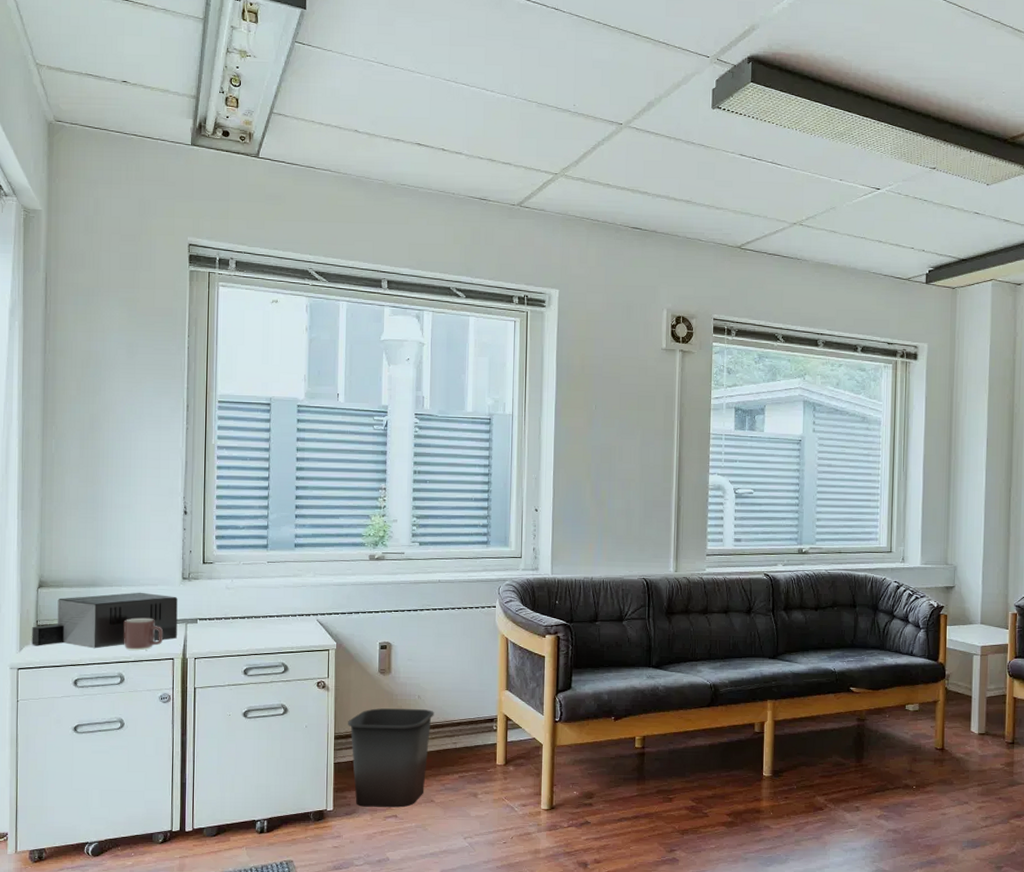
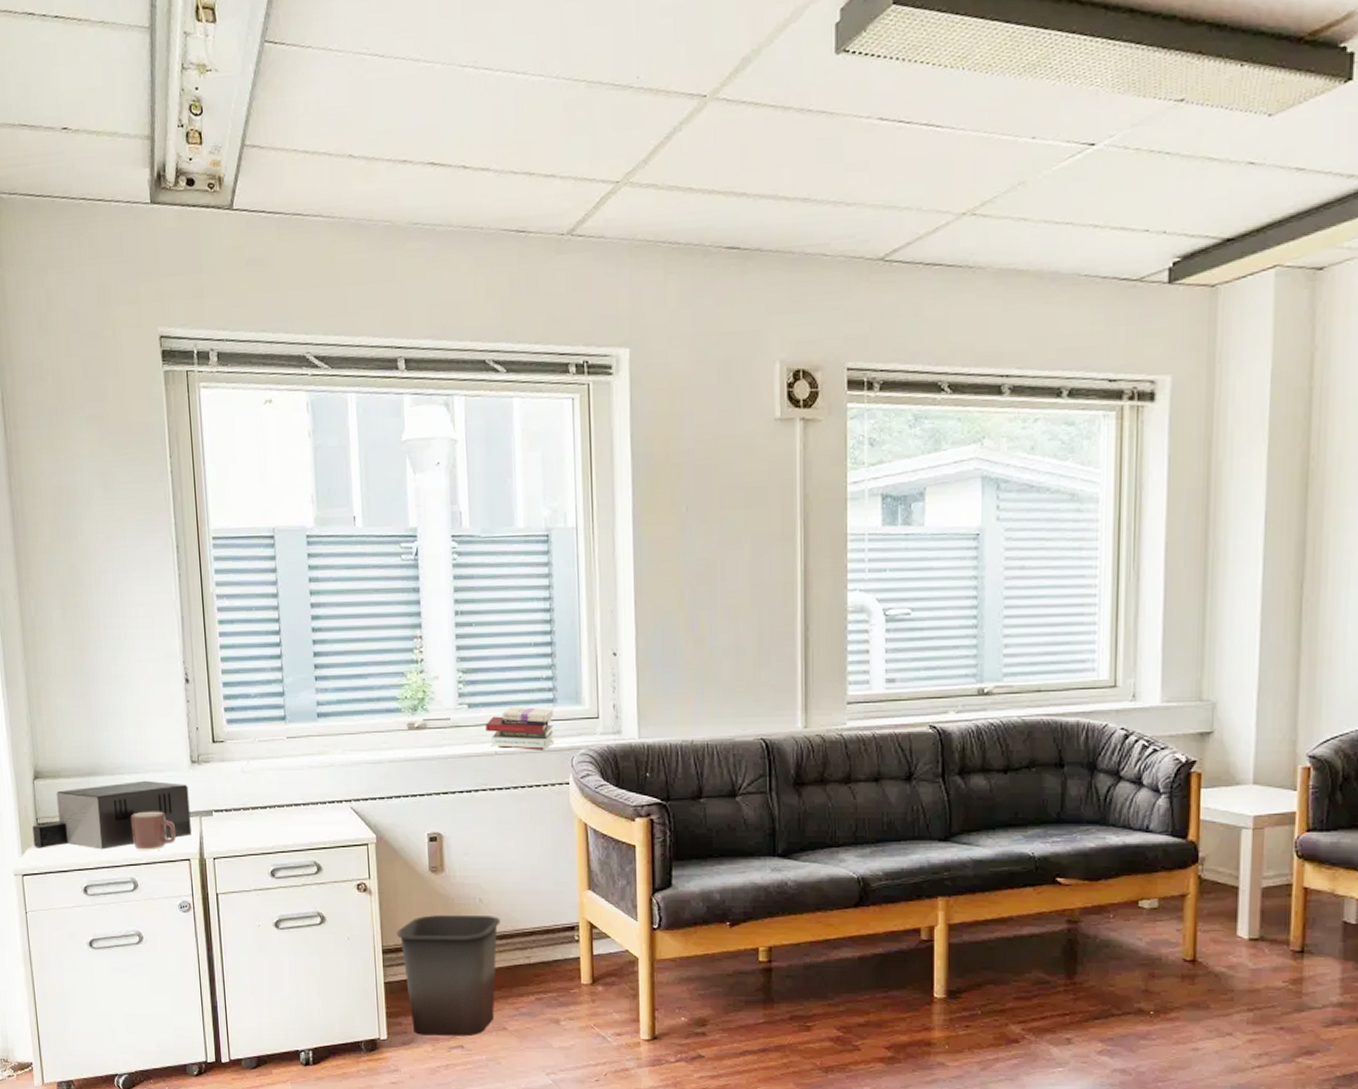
books: none [432,546,487,582] -> present [485,707,554,752]

